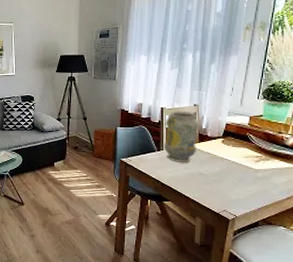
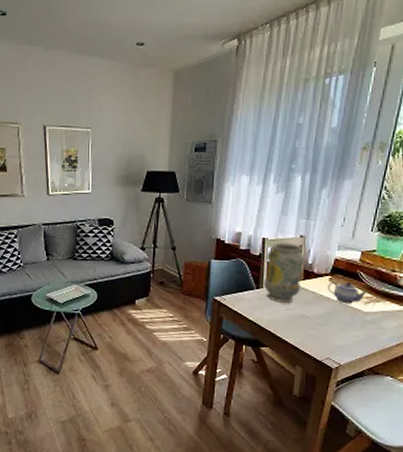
teapot: none [221,144,258,163] -> present [328,282,368,304]

